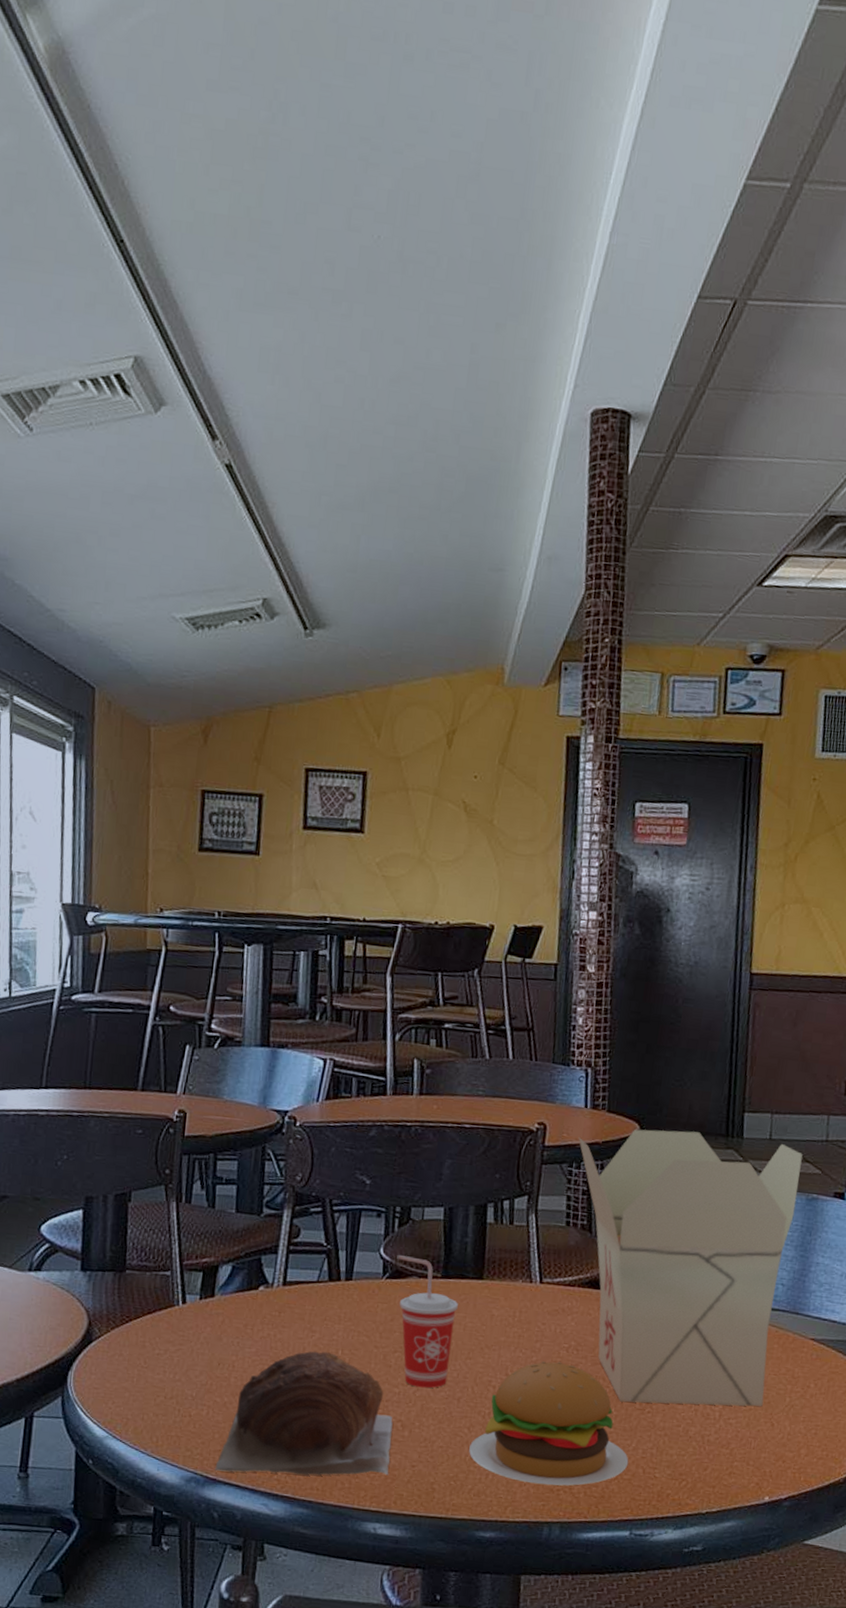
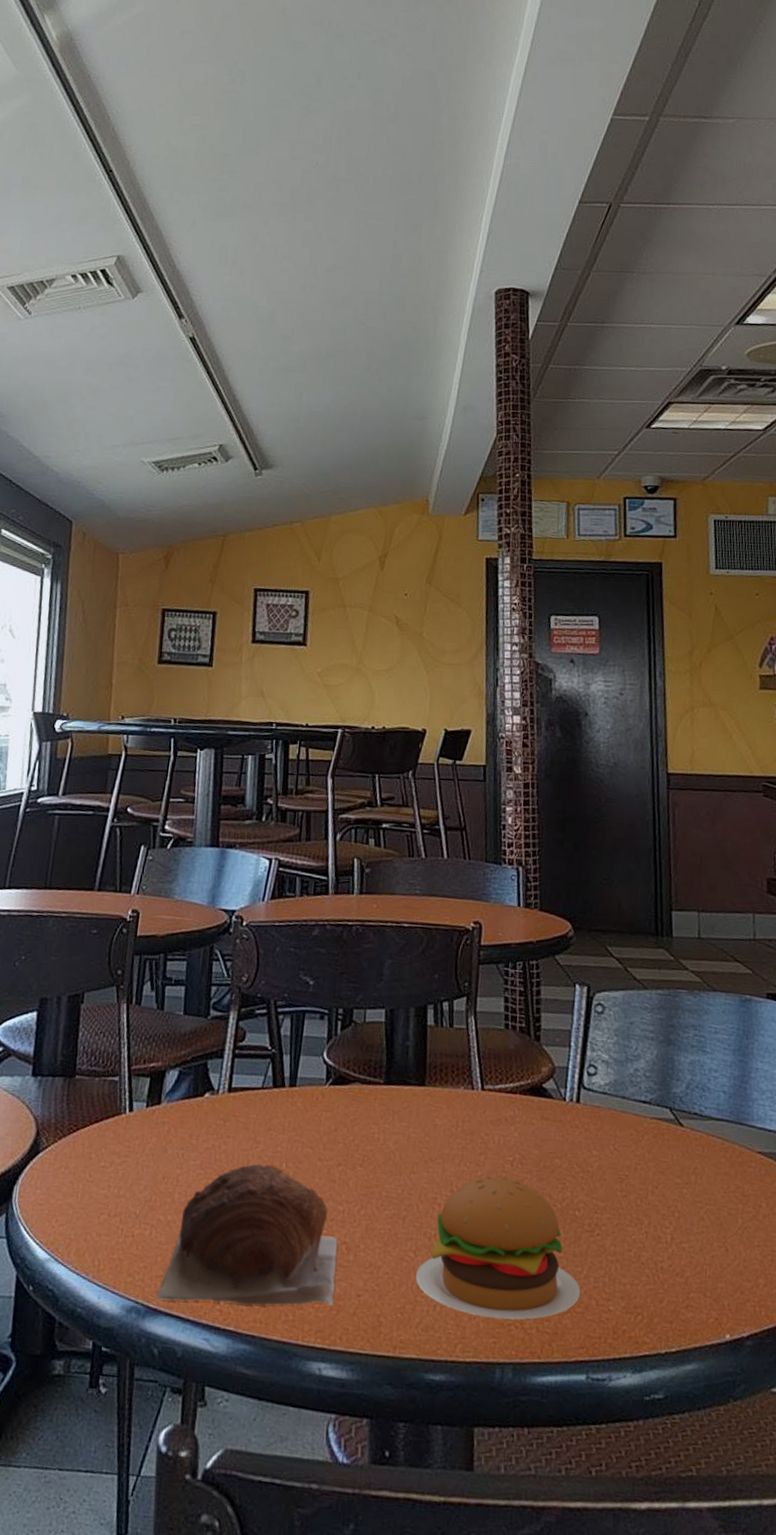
beverage cup: present [397,1254,458,1388] -> none [340,1058,401,1206]
takeout container: present [578,1129,803,1407] -> none [513,928,732,1229]

